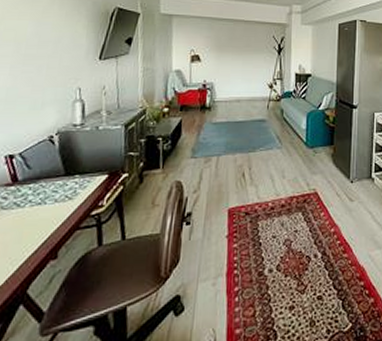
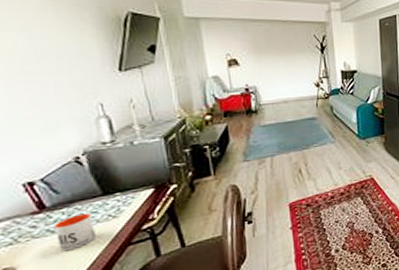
mug: none [20,191,53,227] -> present [53,213,96,251]

